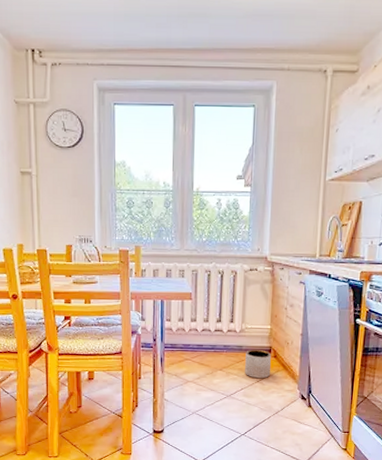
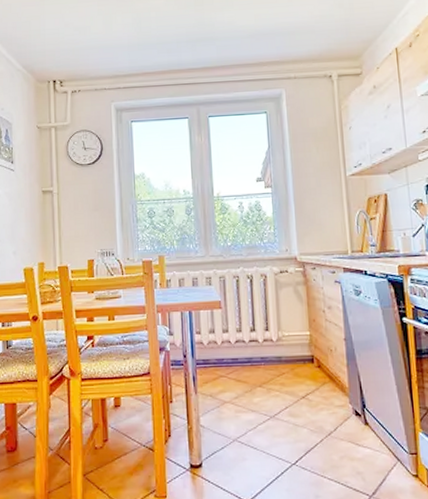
planter: present [245,350,272,379] -> none [286,360,317,394]

